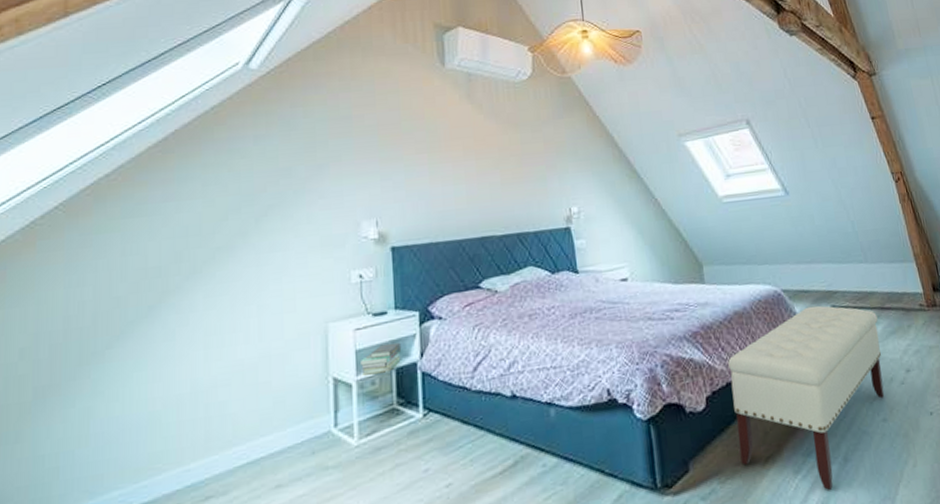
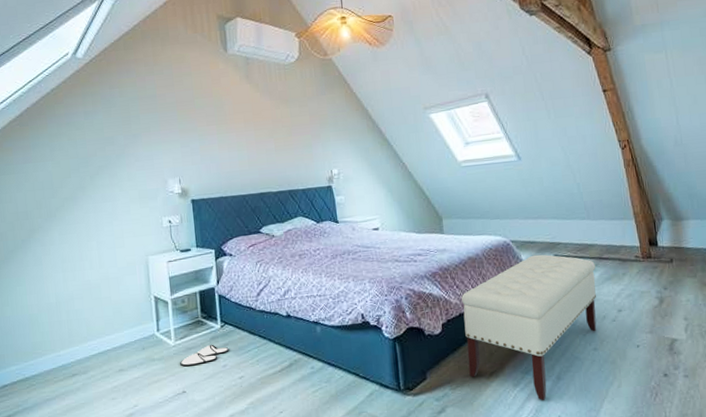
books: present [361,342,402,376] -> none [173,272,203,296]
slippers: none [364,440,433,476] -> present [180,344,229,367]

